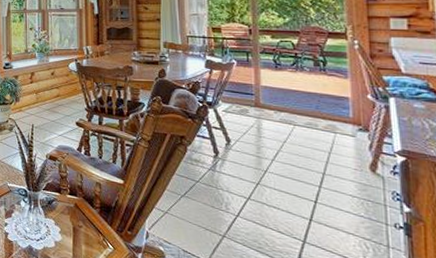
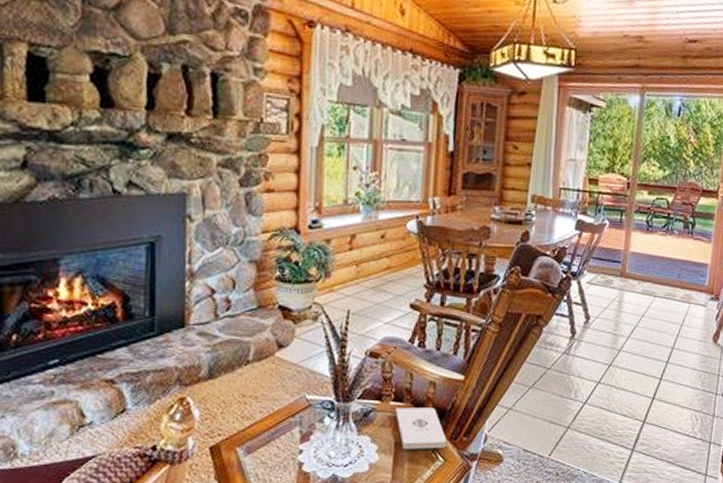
notepad: none [72,200,114,238] -> present [395,407,447,450]

